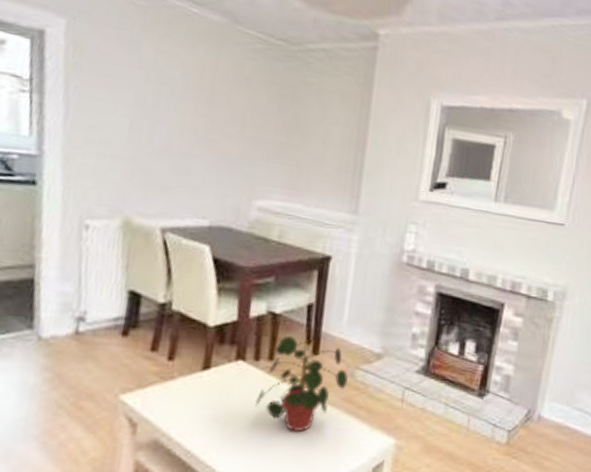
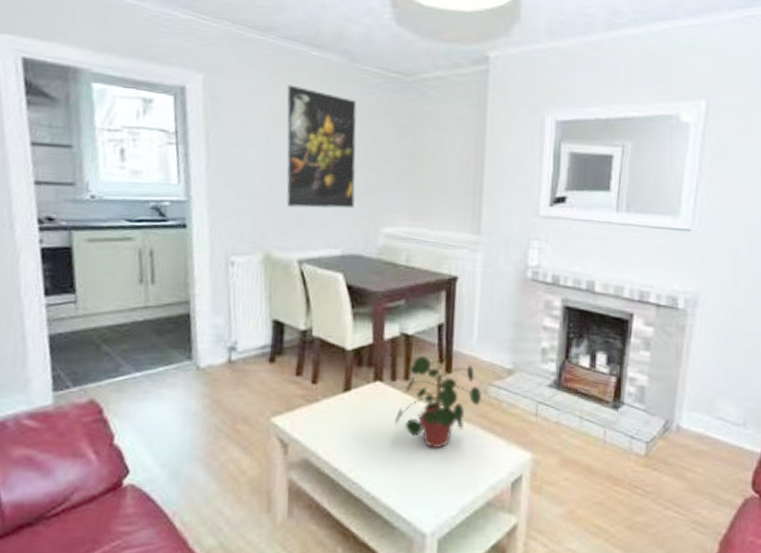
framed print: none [152,40,237,178] -> present [286,84,357,209]

